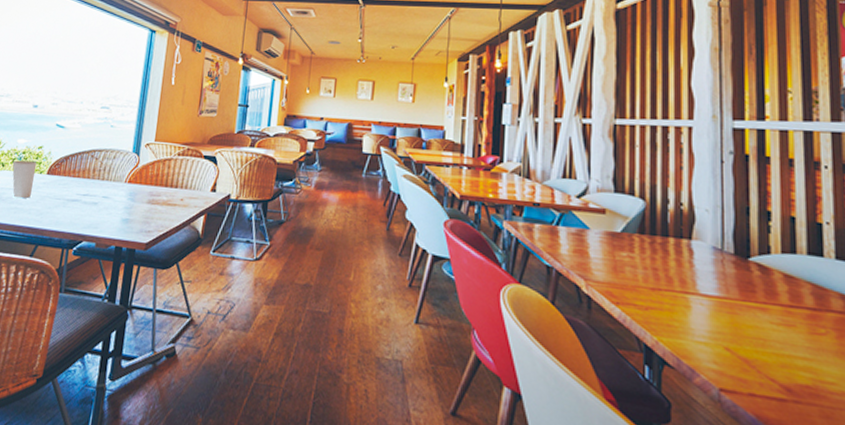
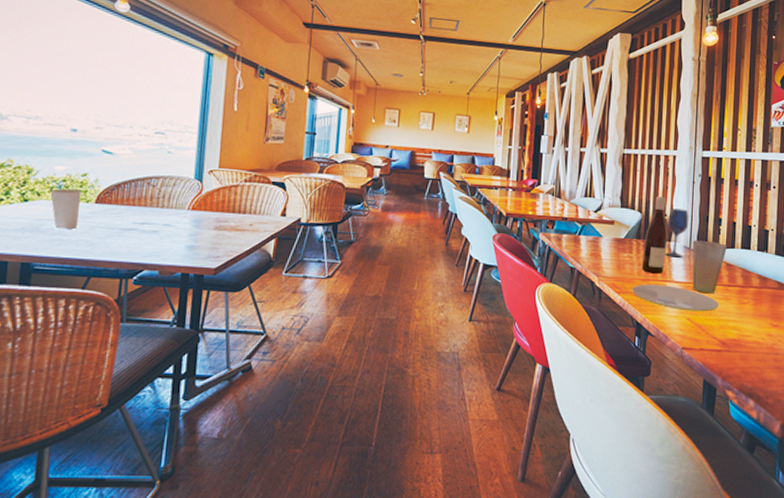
plate: none [636,294,776,341] -> present [632,284,719,312]
bottle: none [649,179,686,283] -> present [641,196,668,274]
wineglass: none [683,195,719,263] -> present [664,208,689,258]
cup: none [726,240,783,317] -> present [692,240,727,294]

